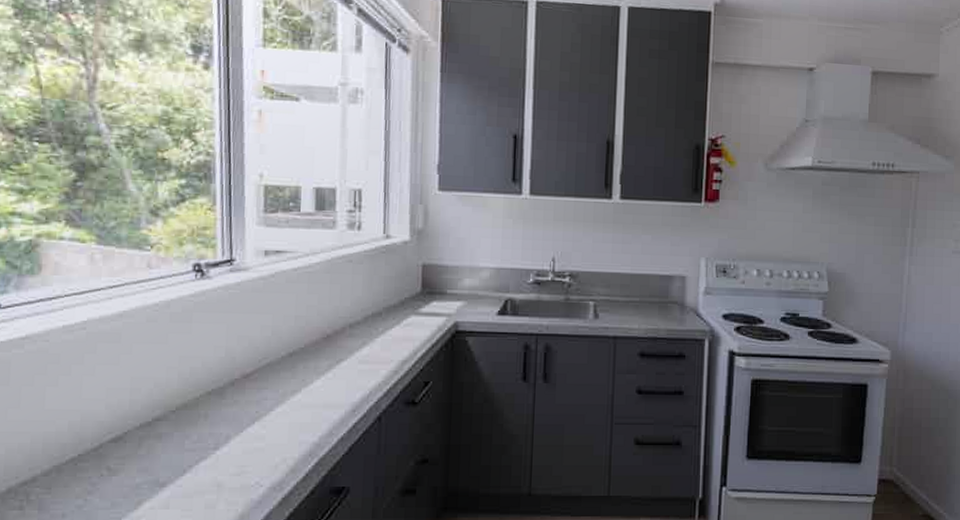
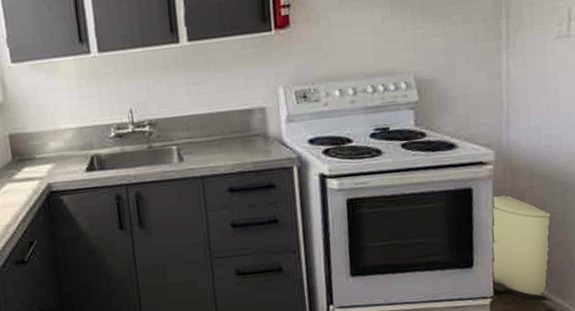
pedal bin: none [876,396,934,506] -> present [491,196,552,302]

